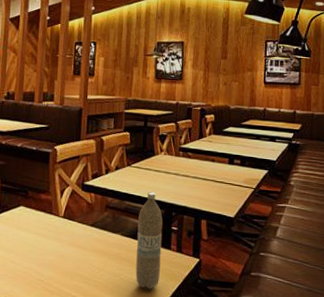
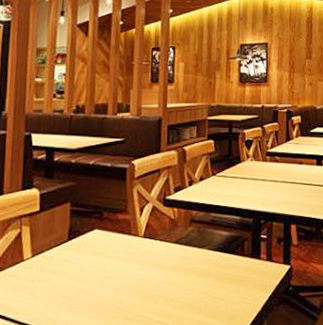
water bottle: present [135,192,163,289] -> none [224,201,251,303]

